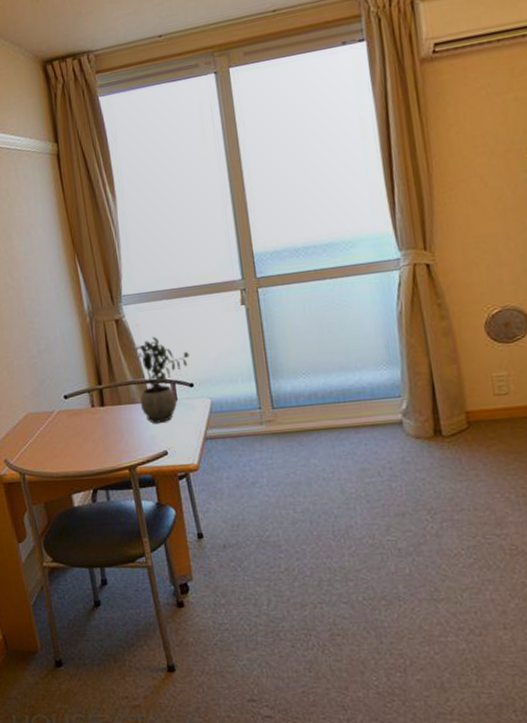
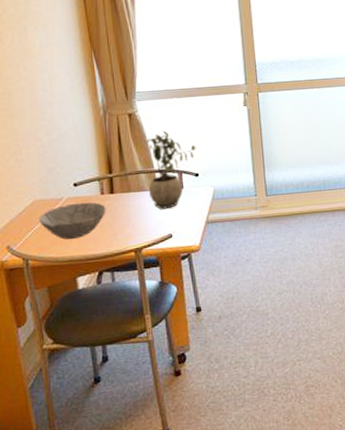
bowl: none [33,415,99,455] -> present [39,202,107,240]

